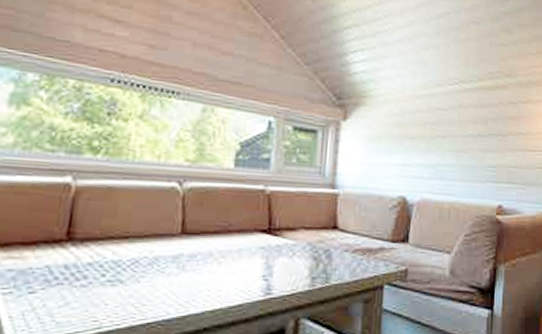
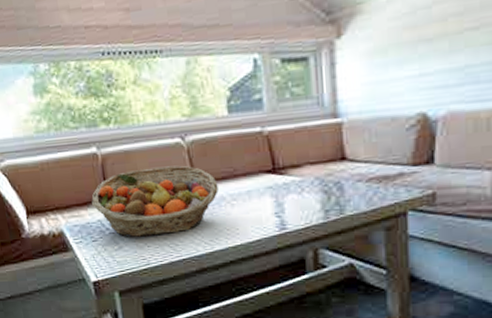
fruit basket: none [44,210,208,293] -> present [91,165,218,238]

